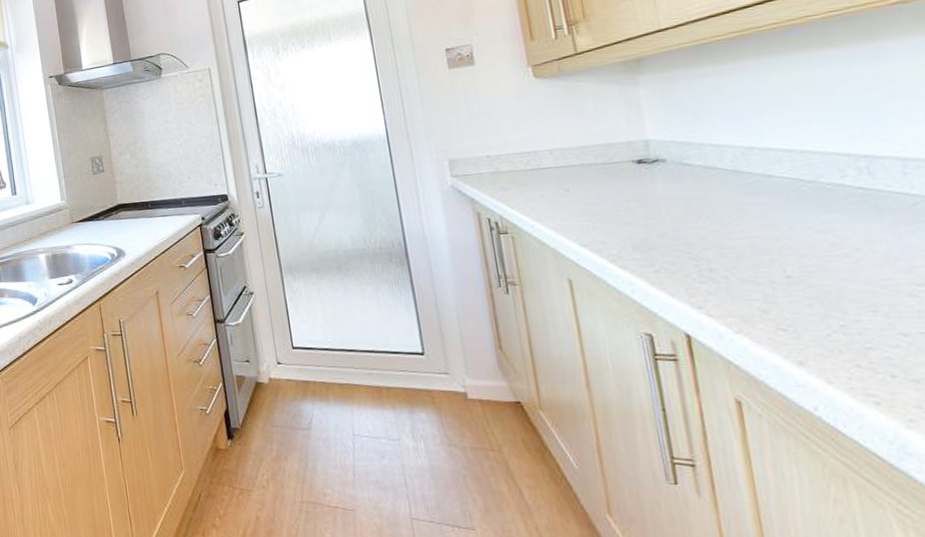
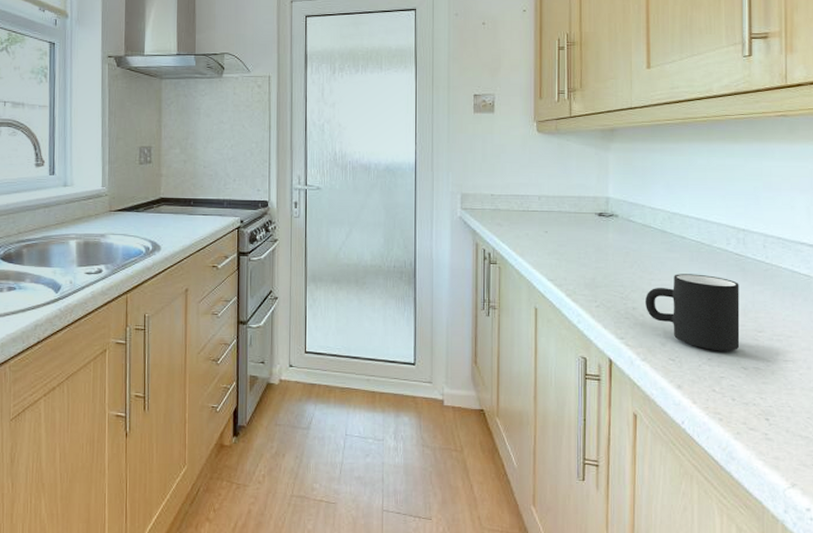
mug: none [725,219,890,315] -> present [644,274,740,351]

